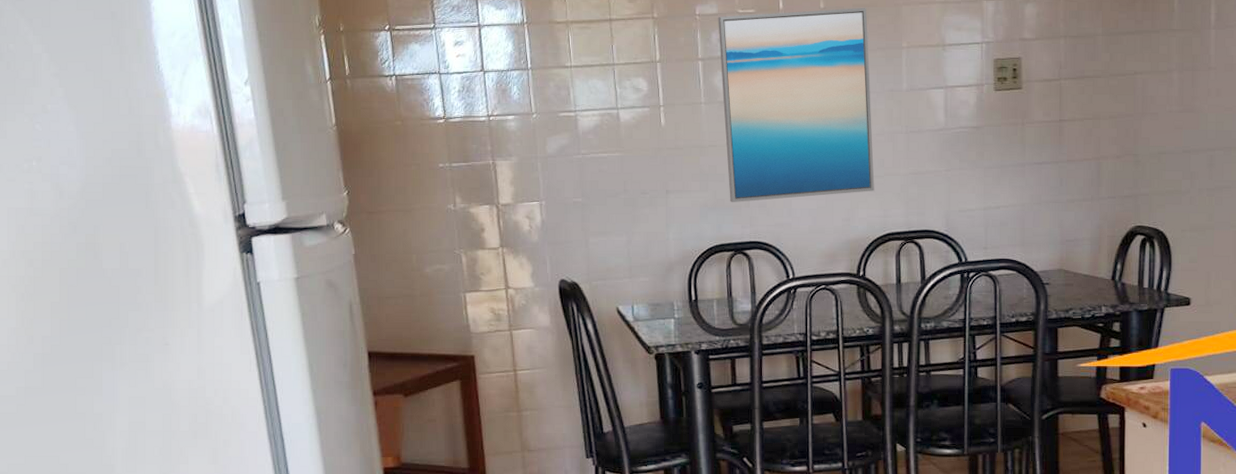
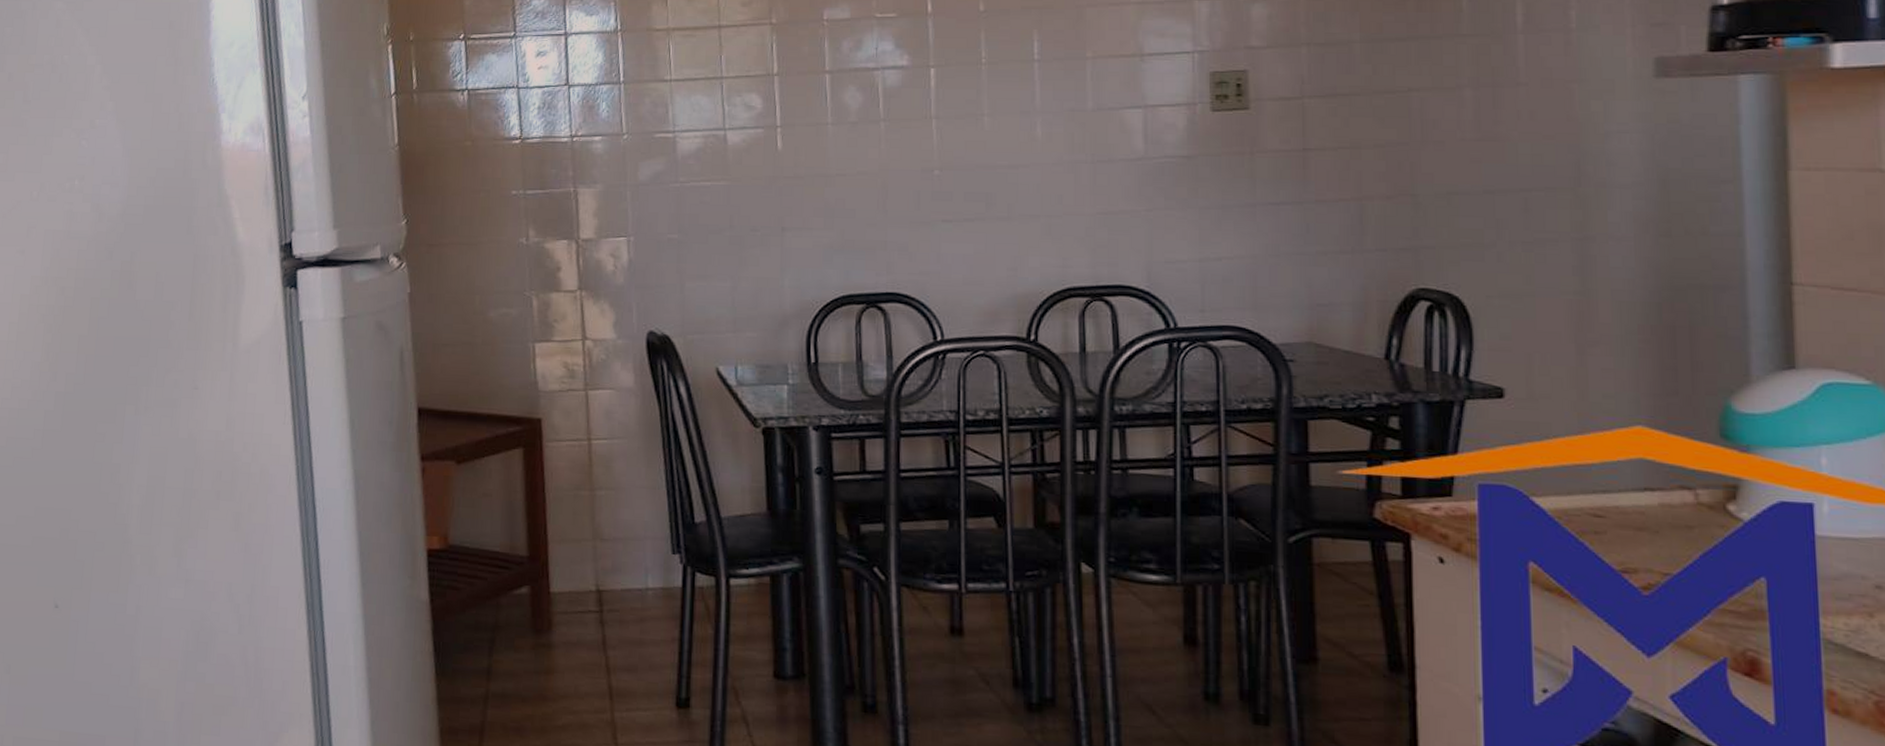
wall art: present [718,7,875,202] -> none [850,9,1050,244]

